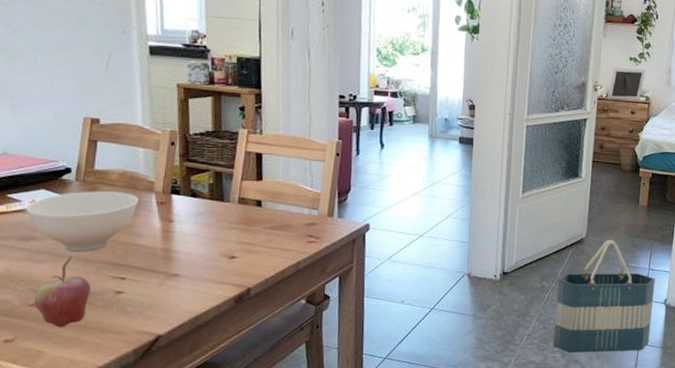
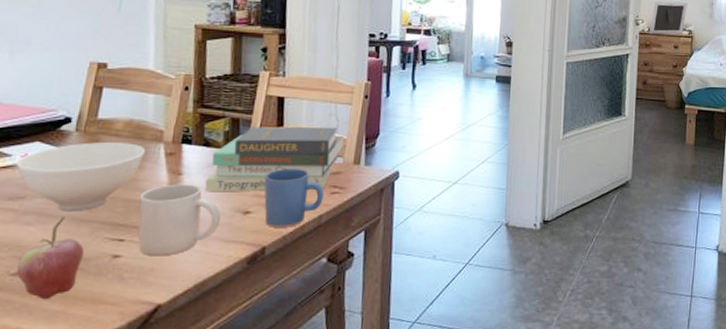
mug: none [136,230,209,294] -> present [137,184,221,257]
books: none [193,180,318,239] -> present [204,126,344,192]
mug: none [247,219,301,271] -> present [264,169,324,227]
tote bag: present [552,239,655,352] -> none [598,181,706,309]

